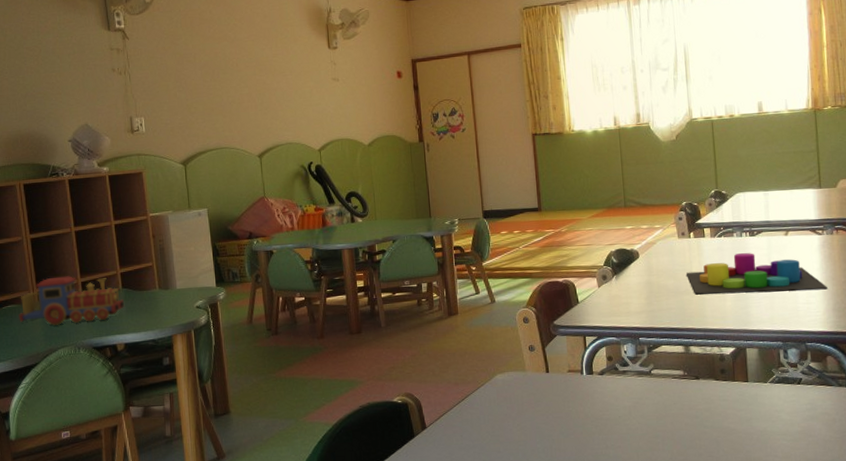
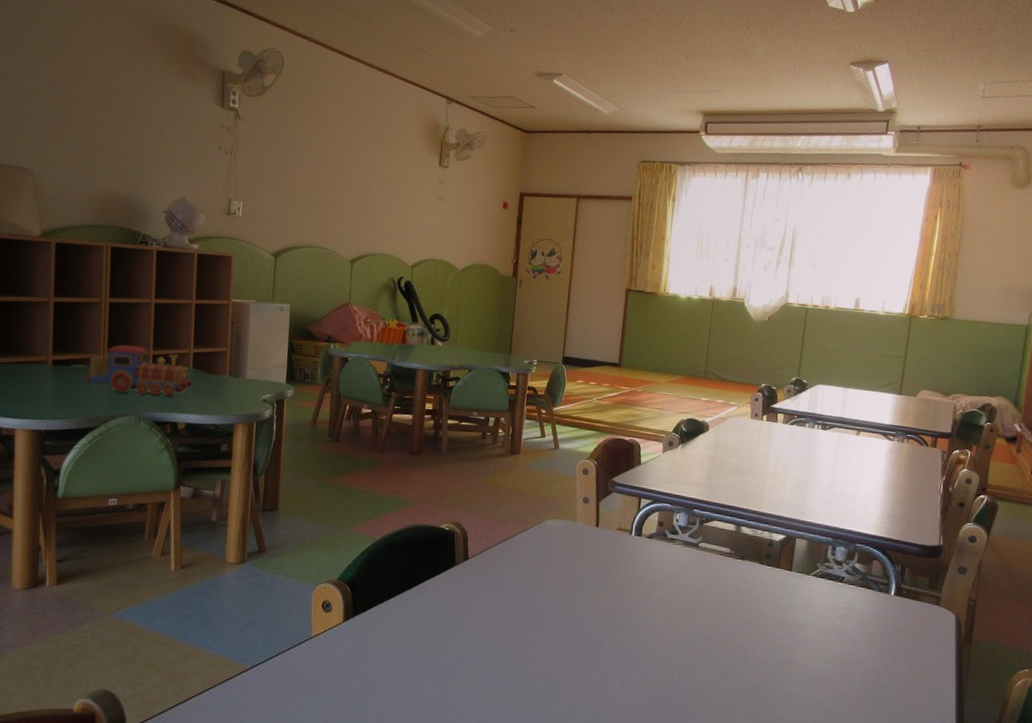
stacking toy: present [687,253,827,295] -> none [752,444,888,495]

